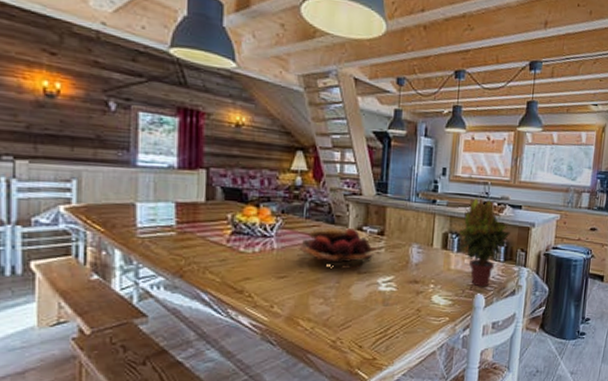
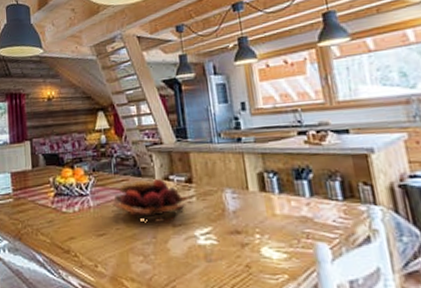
potted plant: present [458,197,510,287] -> none [275,126,345,235]

